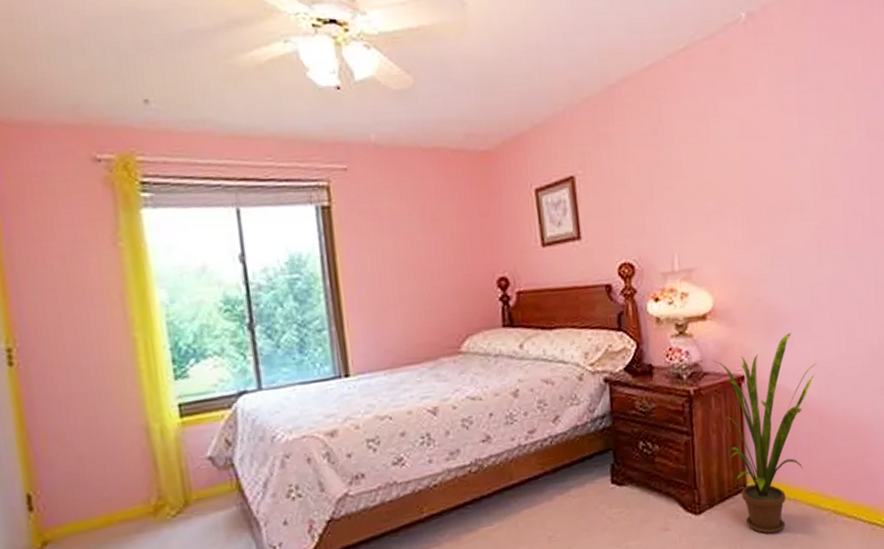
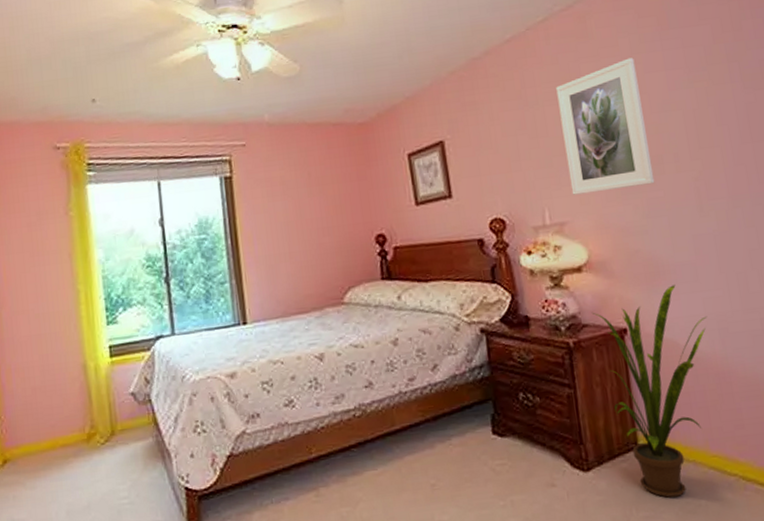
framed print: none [693,98,781,241] -> present [556,57,655,195]

